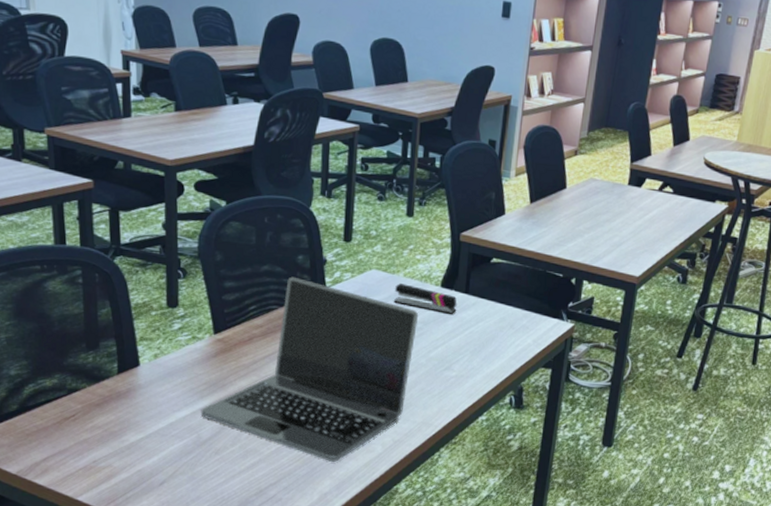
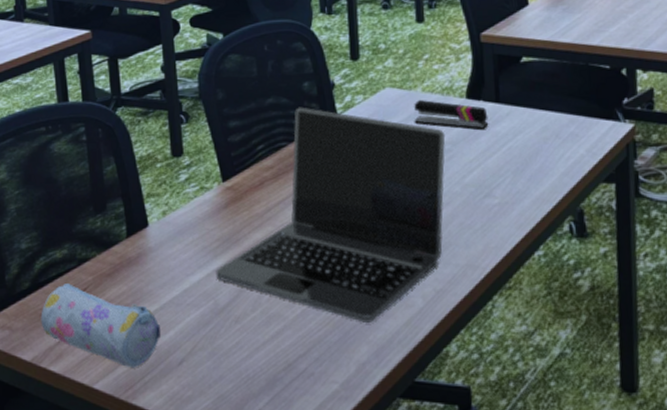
pencil case: none [27,409,146,486] -> present [41,283,162,368]

